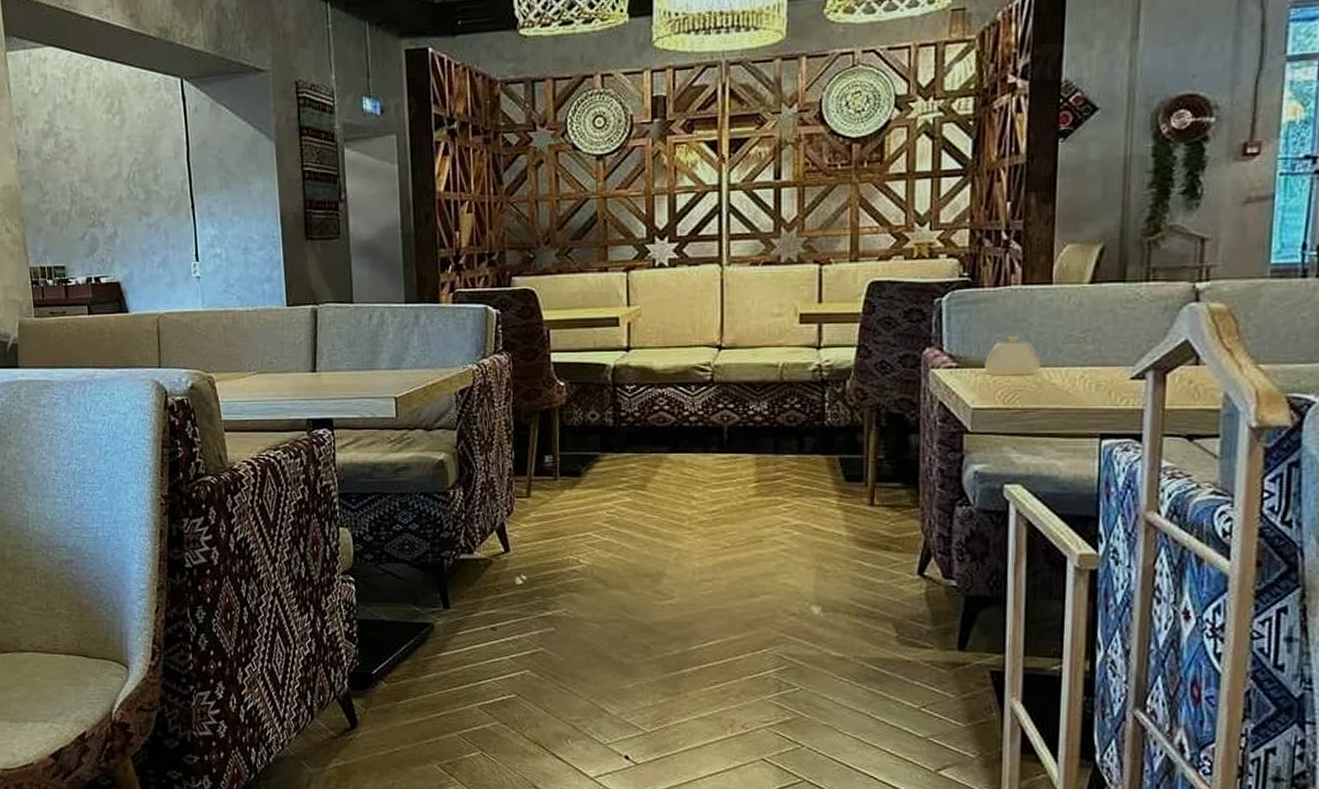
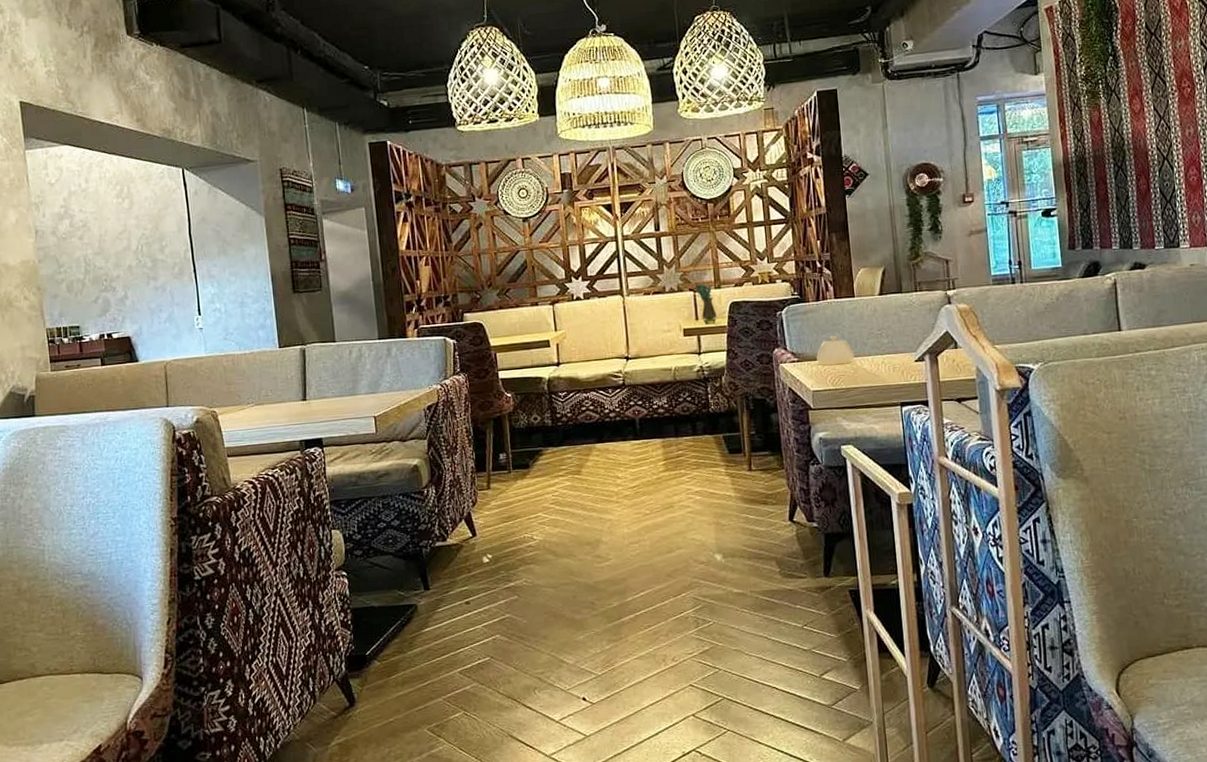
vase: none [821,252,850,310] -> present [694,282,718,325]

